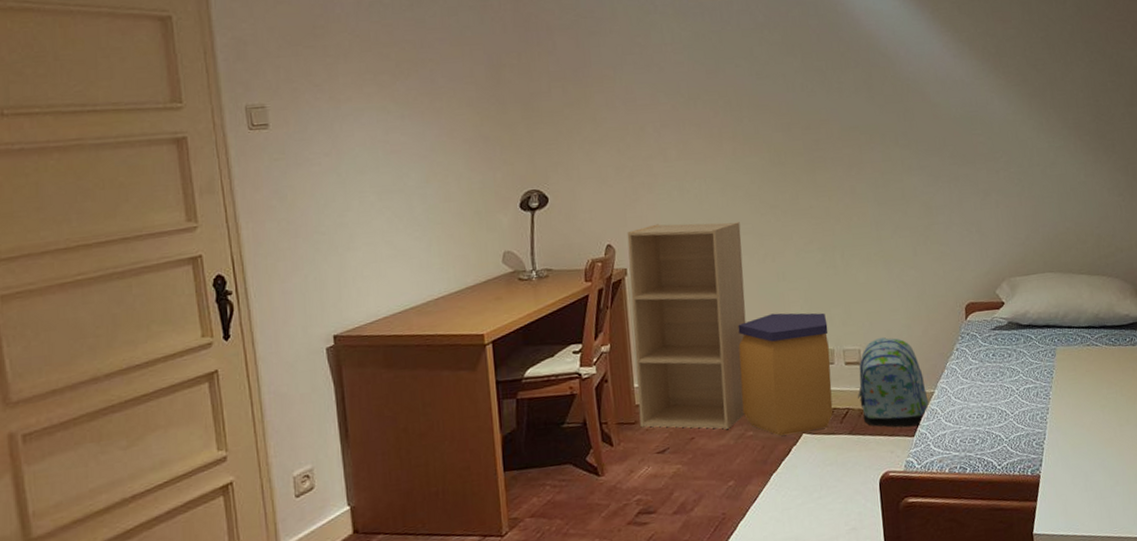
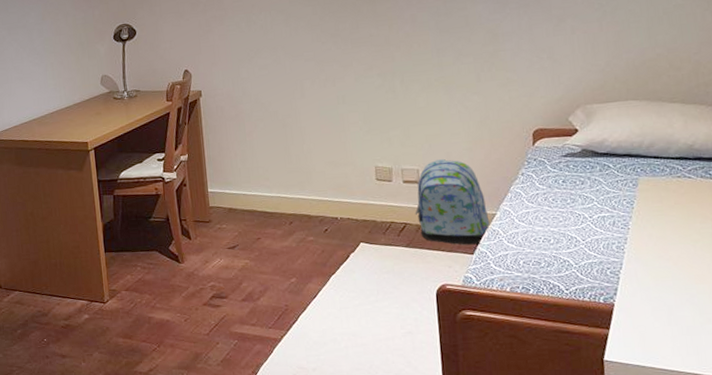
shelf: present [627,222,746,429] -> none [201,50,308,233]
trash can: present [738,312,833,436] -> none [300,133,390,243]

